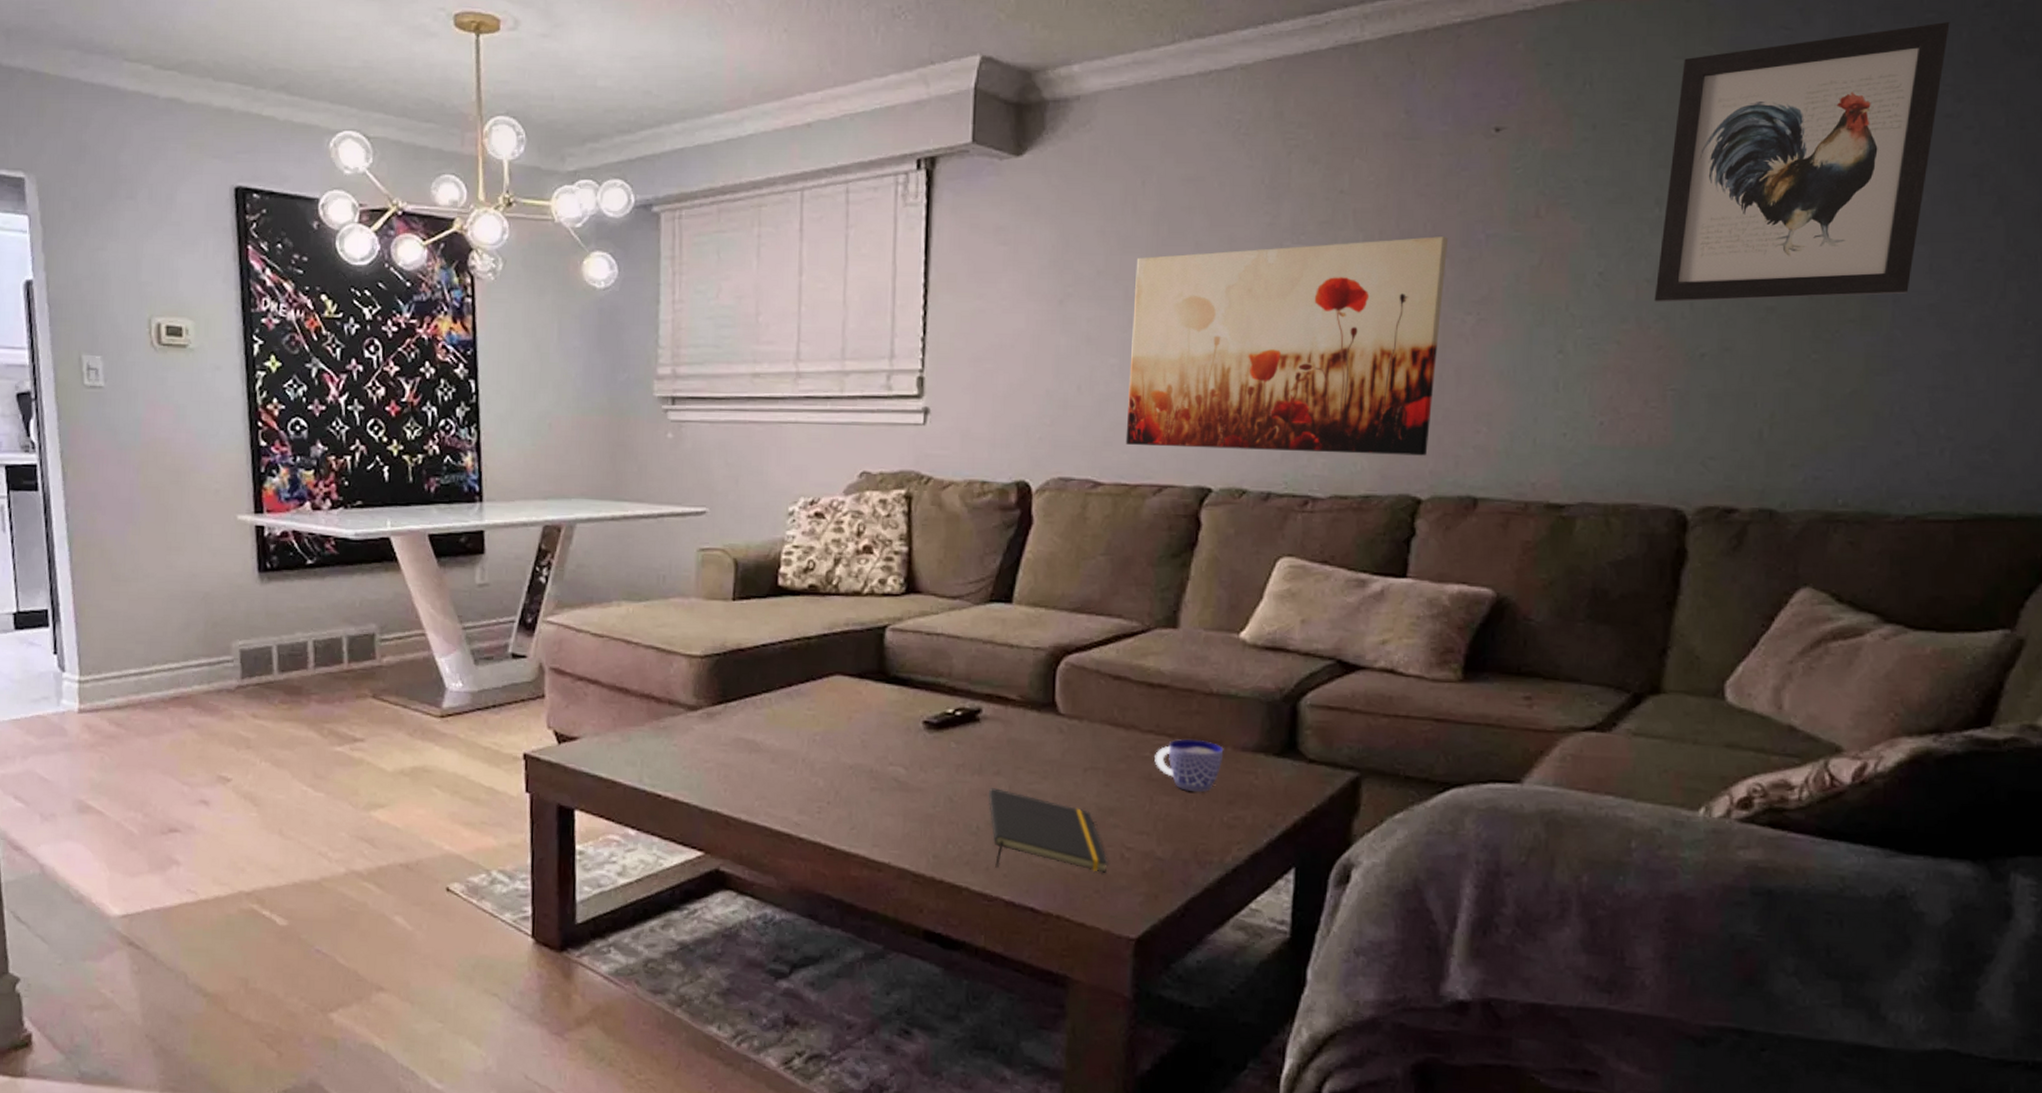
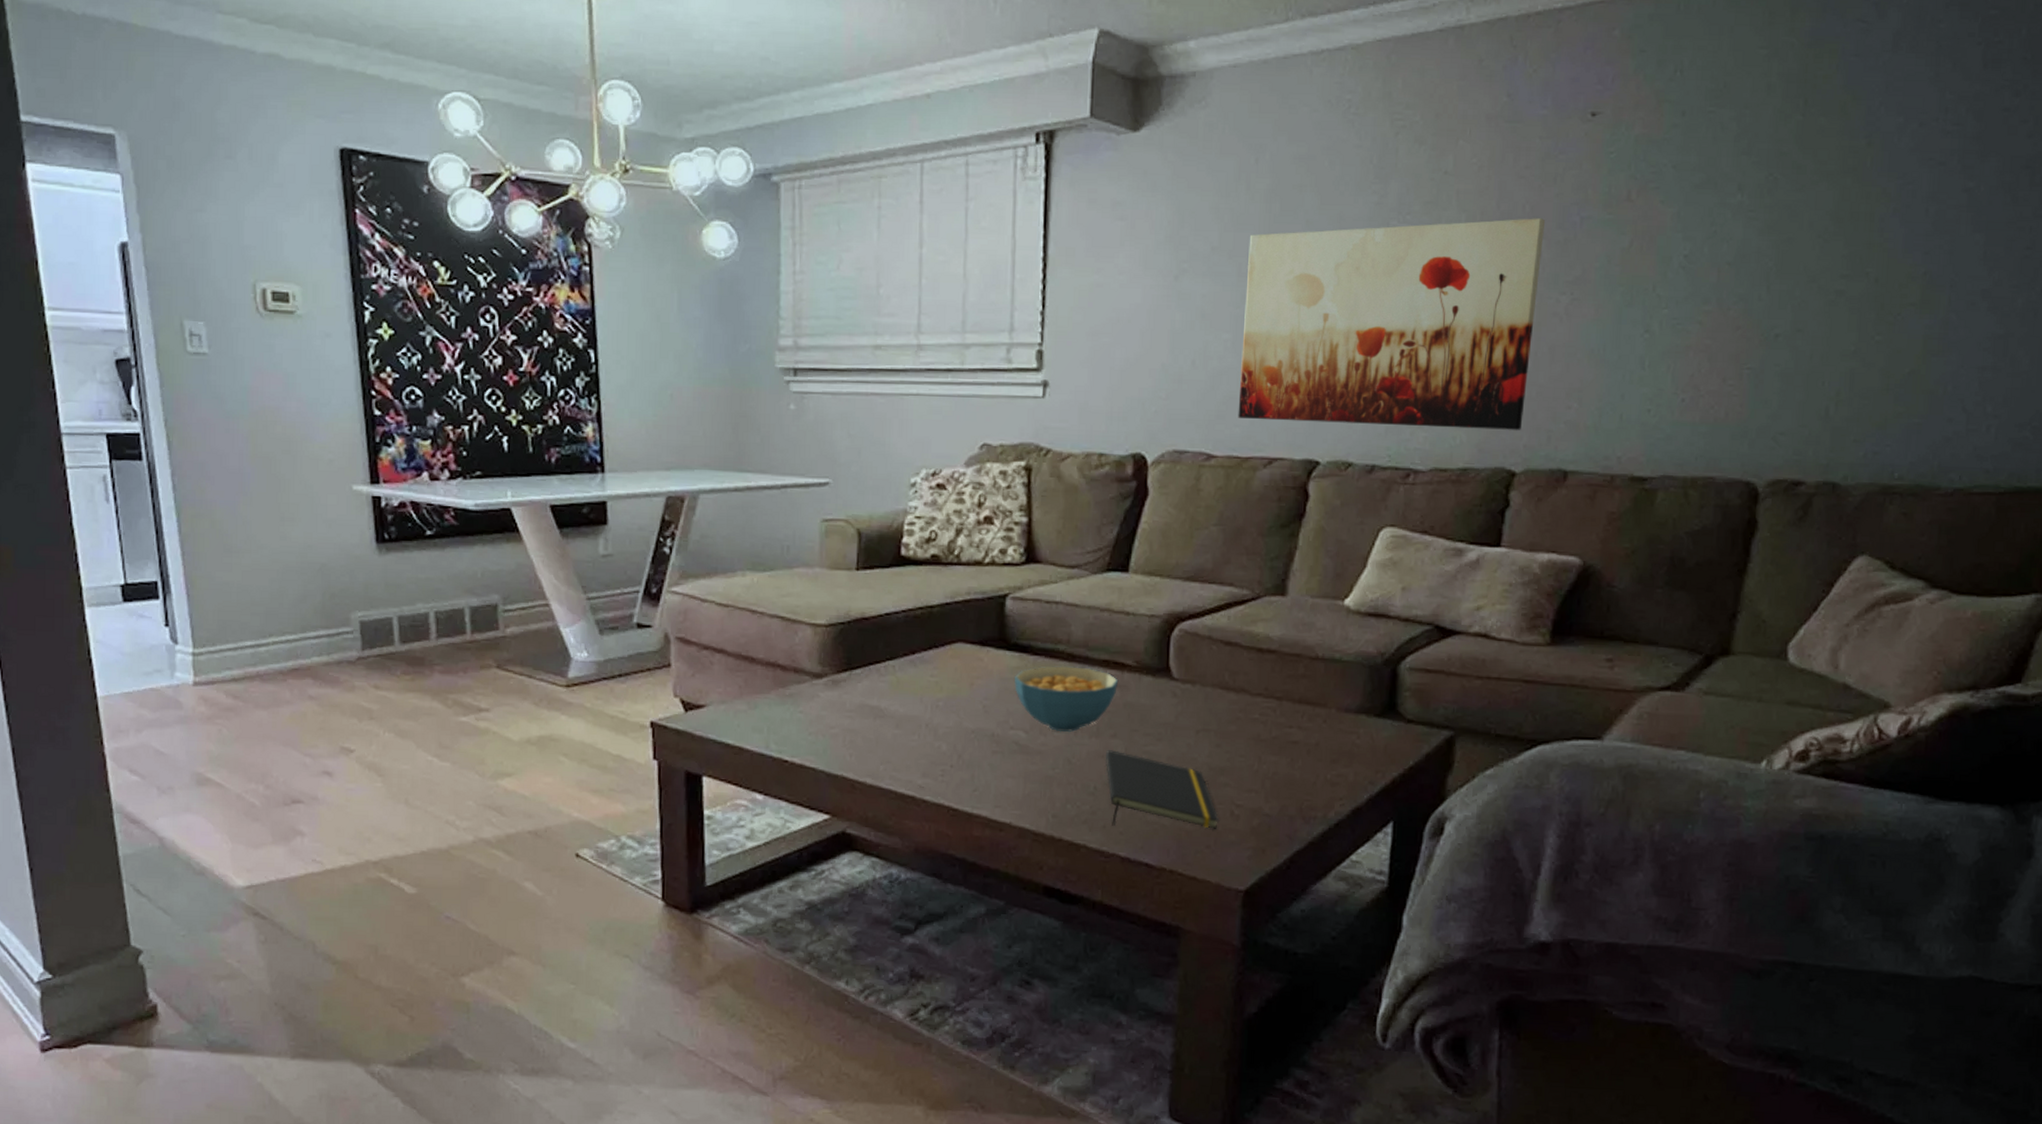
cereal bowl: none [893,699,1002,769] -> present [1014,665,1119,733]
cup: present [1154,739,1224,792] -> none [1263,701,1328,751]
wall art: present [1654,21,1950,302] -> none [1734,18,2011,285]

